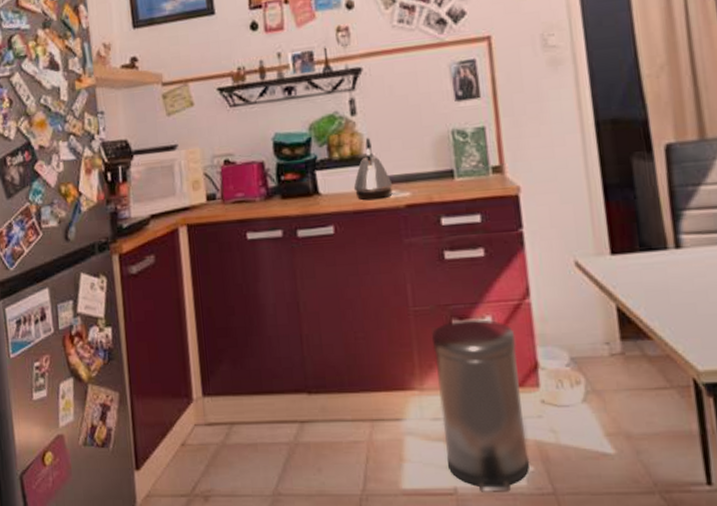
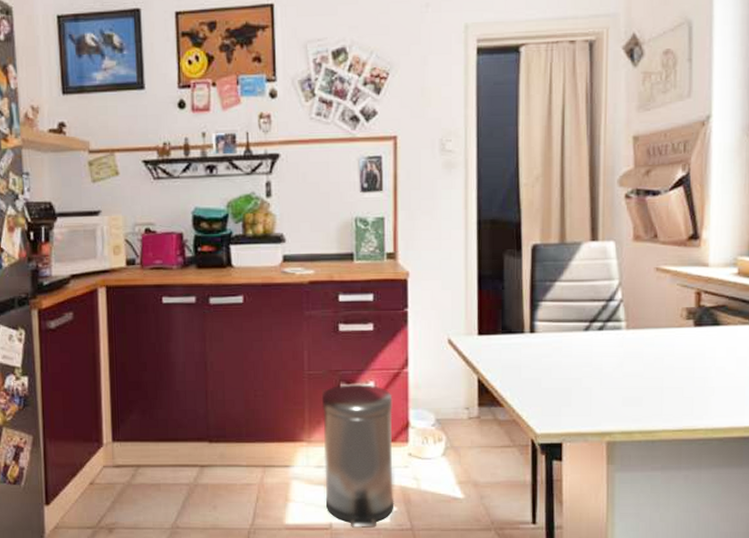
kettle: present [353,137,393,201] -> none [263,218,298,275]

